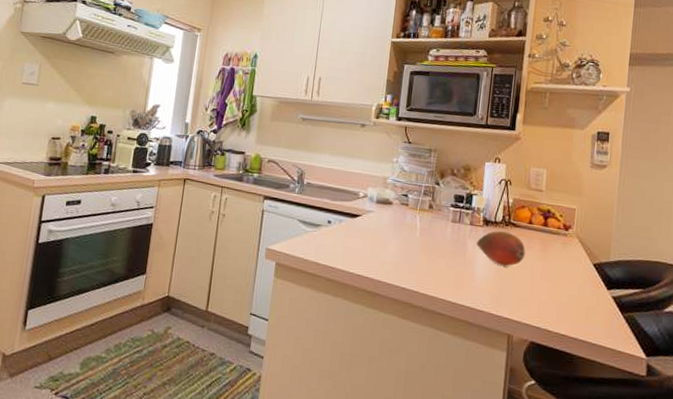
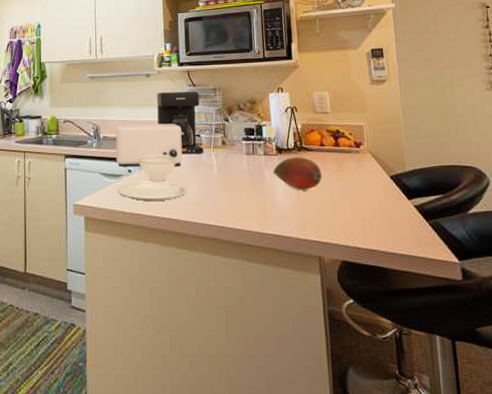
plate: none [314,234,385,257] -> present [118,182,186,202]
toaster: none [316,172,392,225] -> present [115,123,184,168]
bowl: none [339,209,380,238] -> present [138,156,177,182]
coffee maker: none [366,145,414,215] -> present [157,92,204,154]

